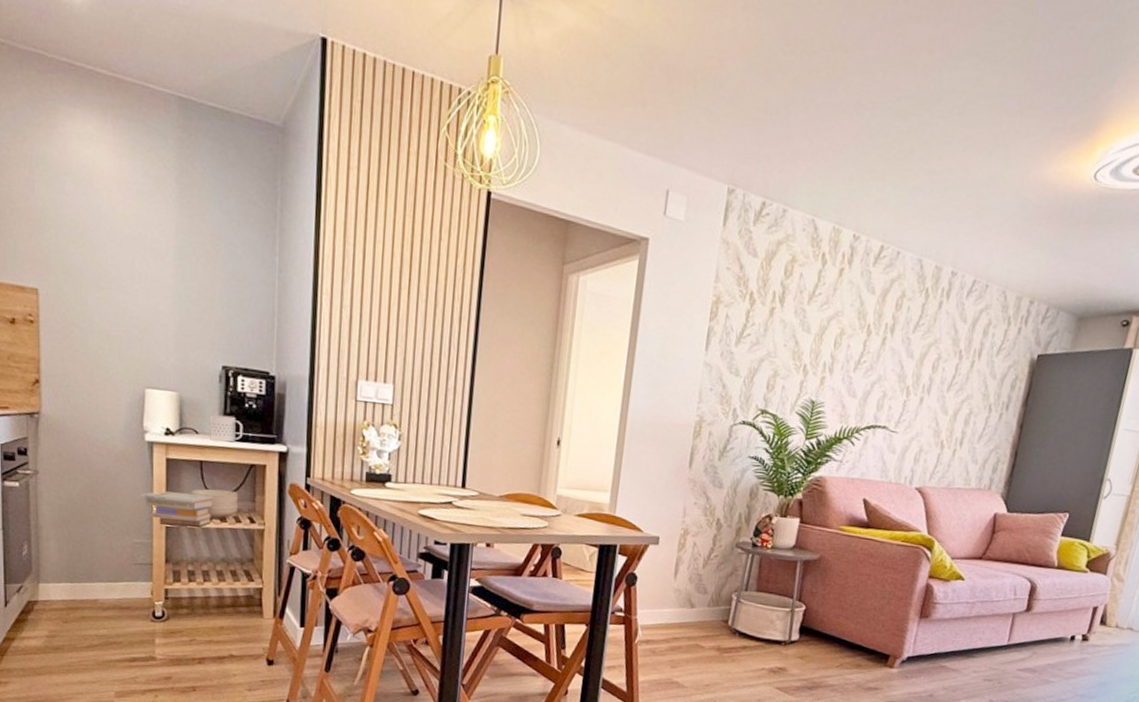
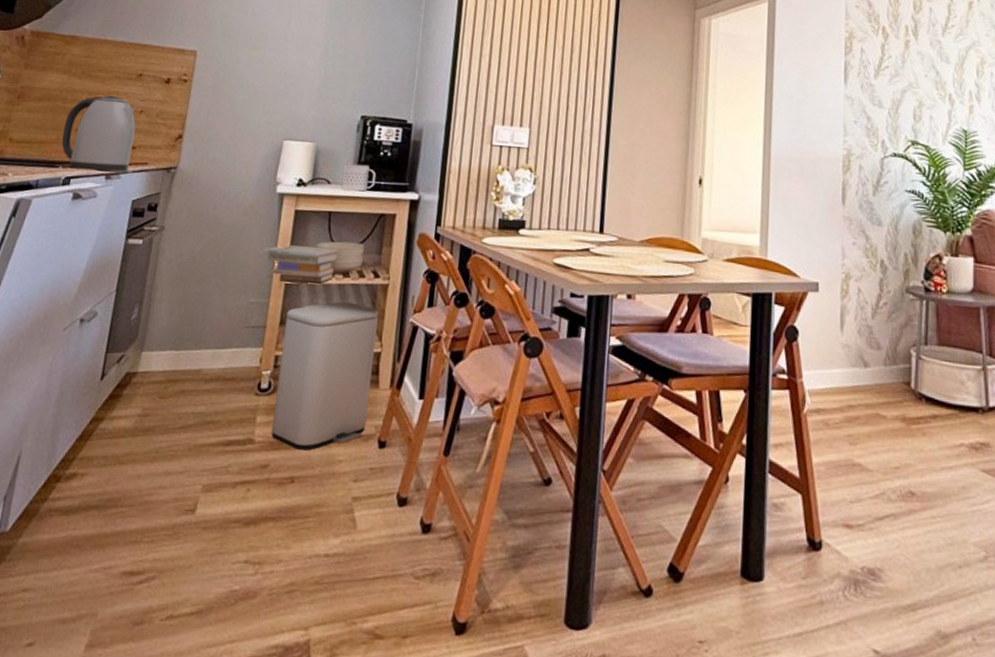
pedal bin: none [170,543,257,666] -> present [271,301,379,450]

